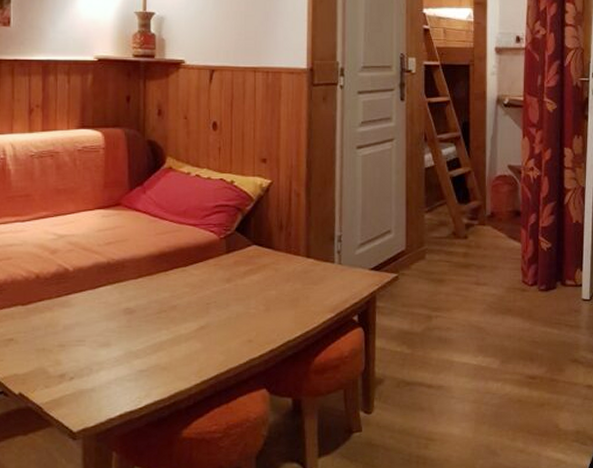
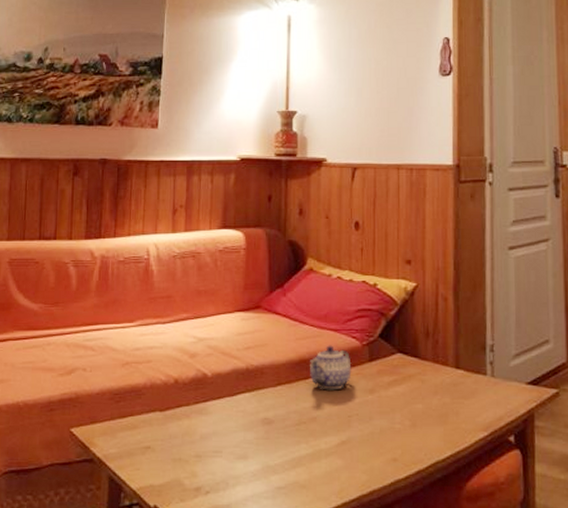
teapot: none [170,239,210,281] -> present [310,345,352,391]

